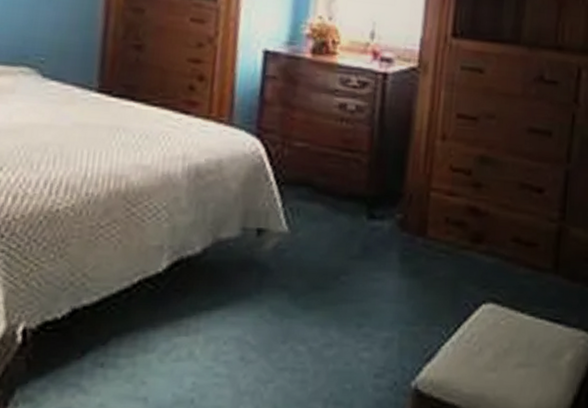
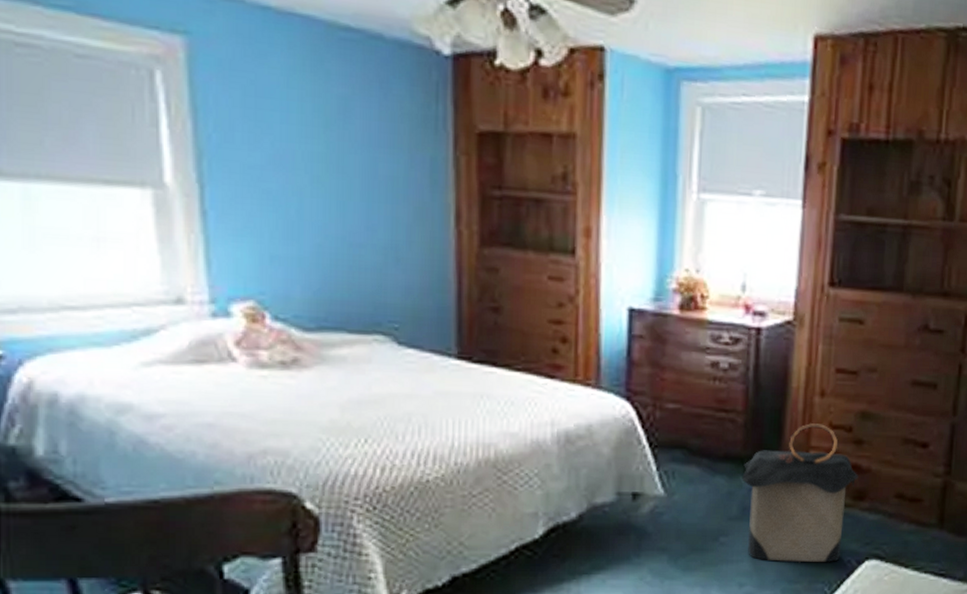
laundry hamper: none [364,166,477,306] -> present [742,423,858,563]

